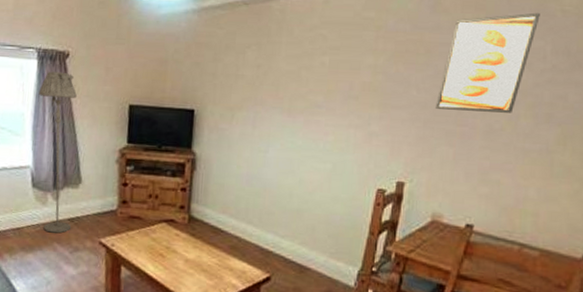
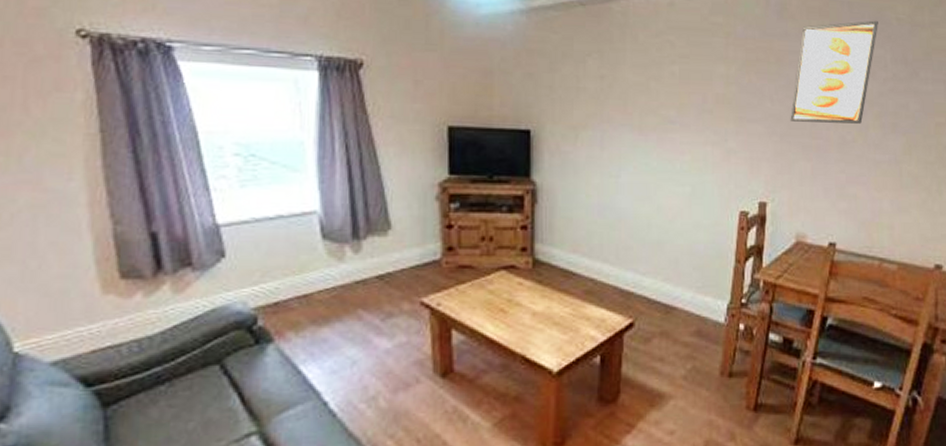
floor lamp: present [38,71,77,234] -> none [323,85,380,297]

